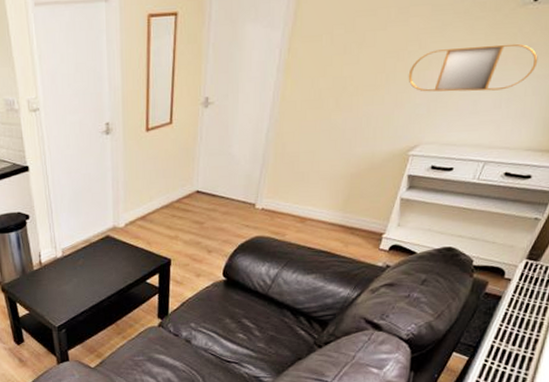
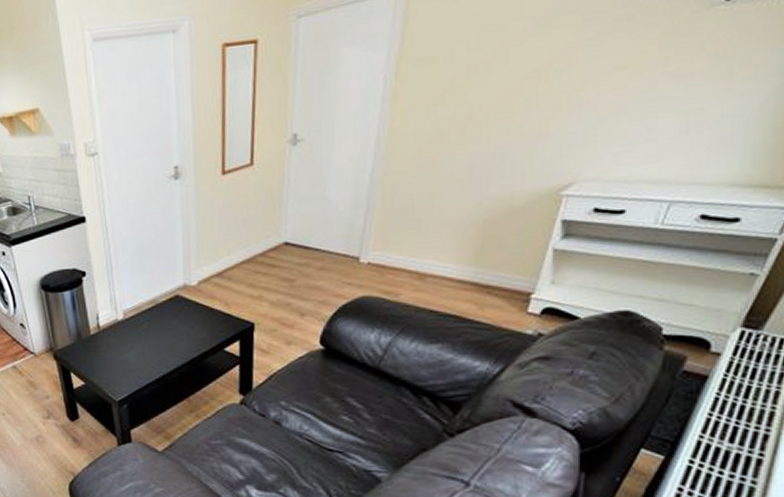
home mirror: present [408,43,538,92] -> none [555,53,738,118]

